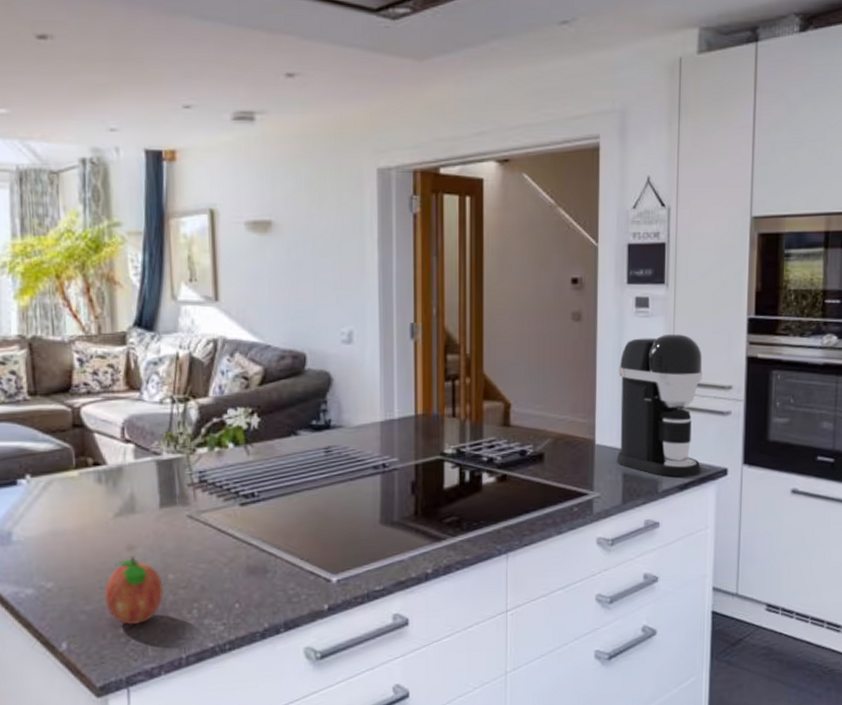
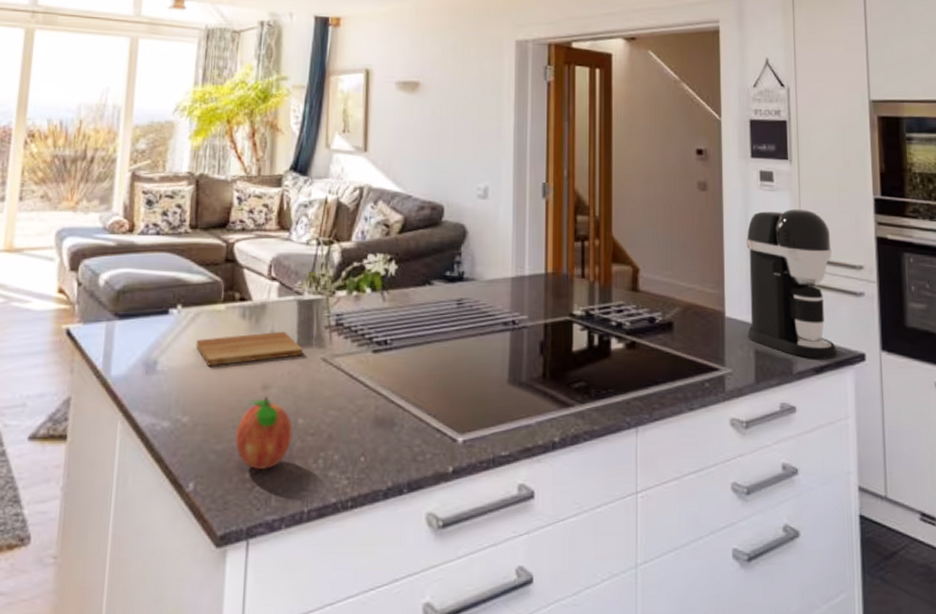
cutting board: none [51,492,167,533] -> present [195,331,304,366]

